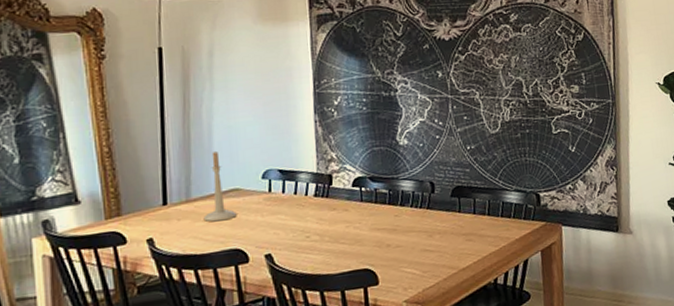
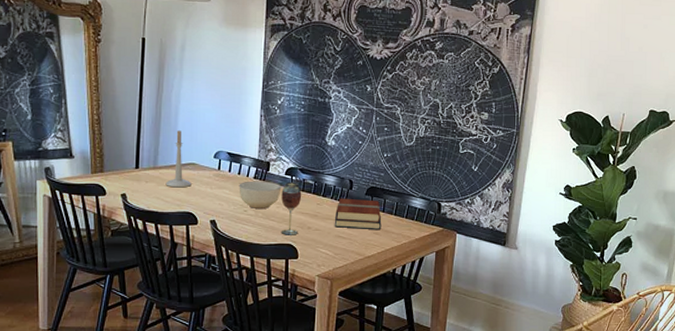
bowl: none [296,197,350,233] -> present [239,181,281,210]
wineglass: none [350,194,376,259] -> present [281,181,302,235]
books: none [417,201,475,240] -> present [334,198,382,229]

